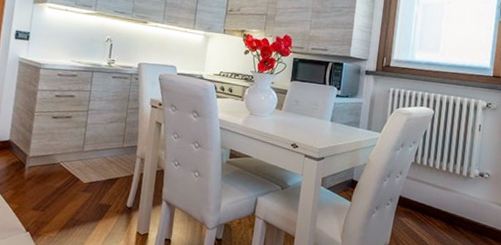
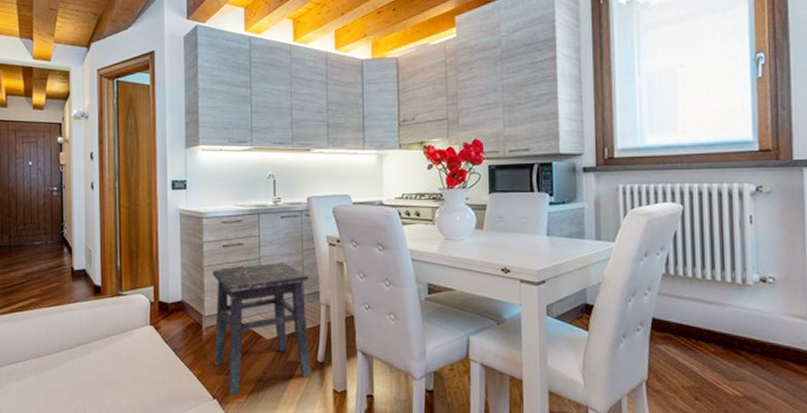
side table: none [32,116,130,231] -> present [212,262,311,397]

